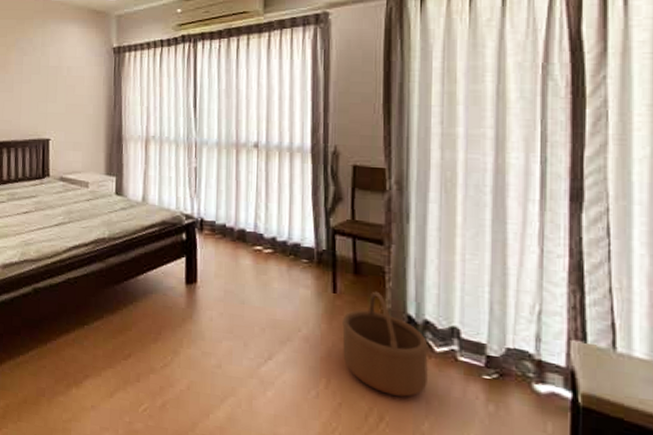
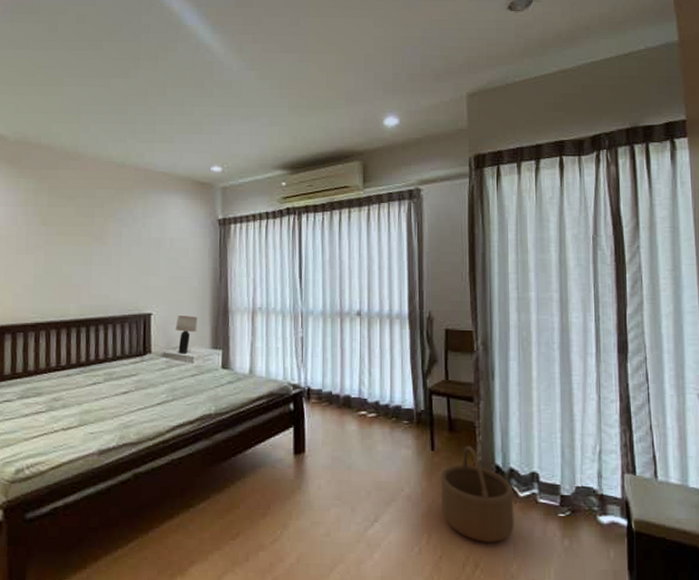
table lamp: none [71,142,93,179] -> present [175,316,197,354]

